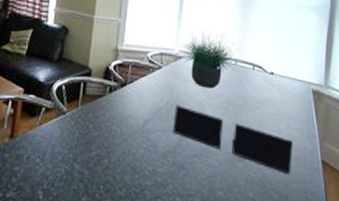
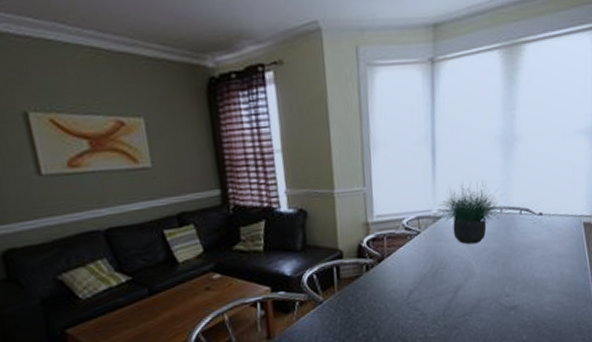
laptop: present [173,105,293,175] -> none [440,268,565,311]

